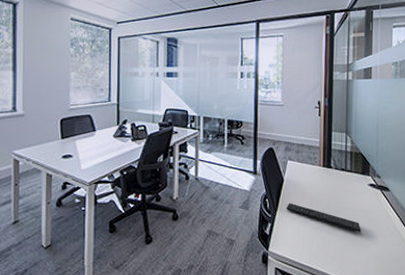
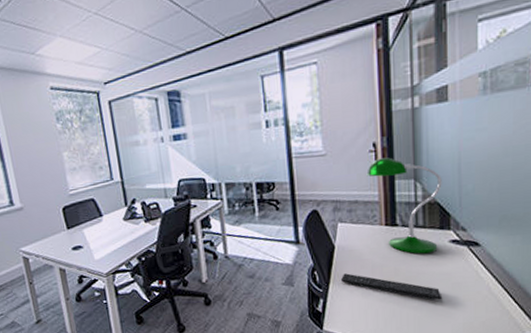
desk lamp: none [312,114,365,193] -> present [366,157,442,254]

